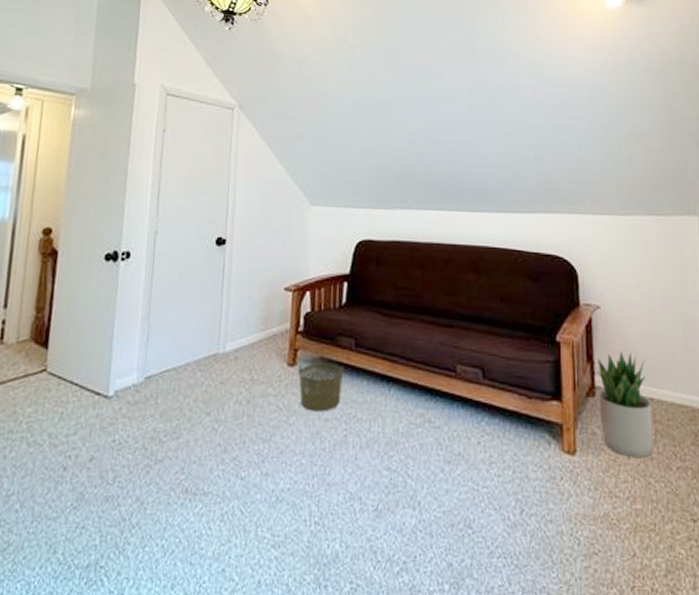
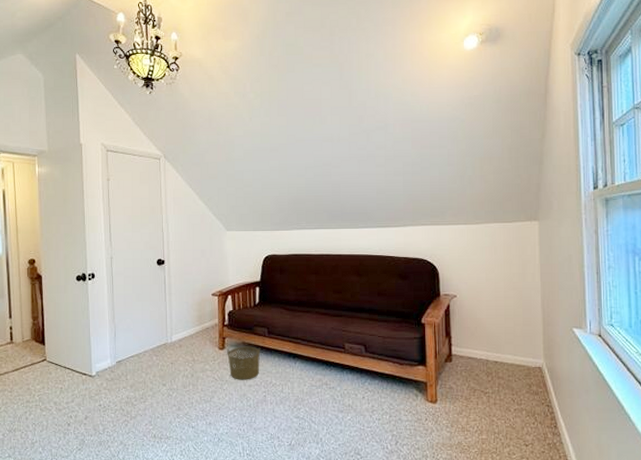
planter: present [596,351,653,459] -> none [452,328,496,404]

